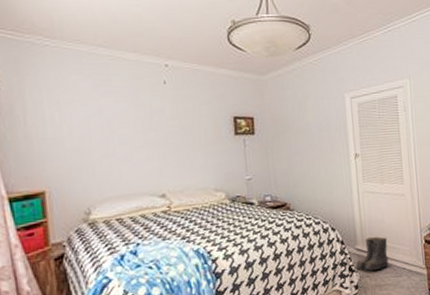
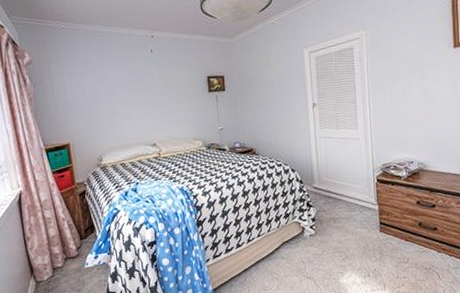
boots: present [355,236,389,271] -> none [312,176,343,206]

